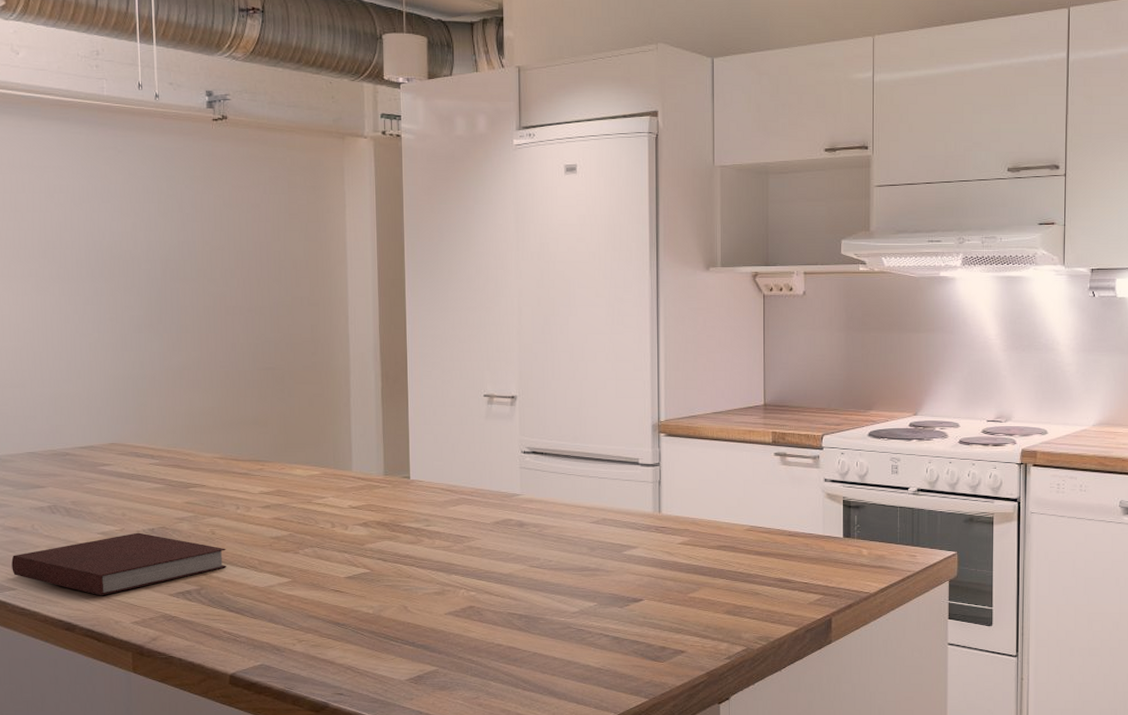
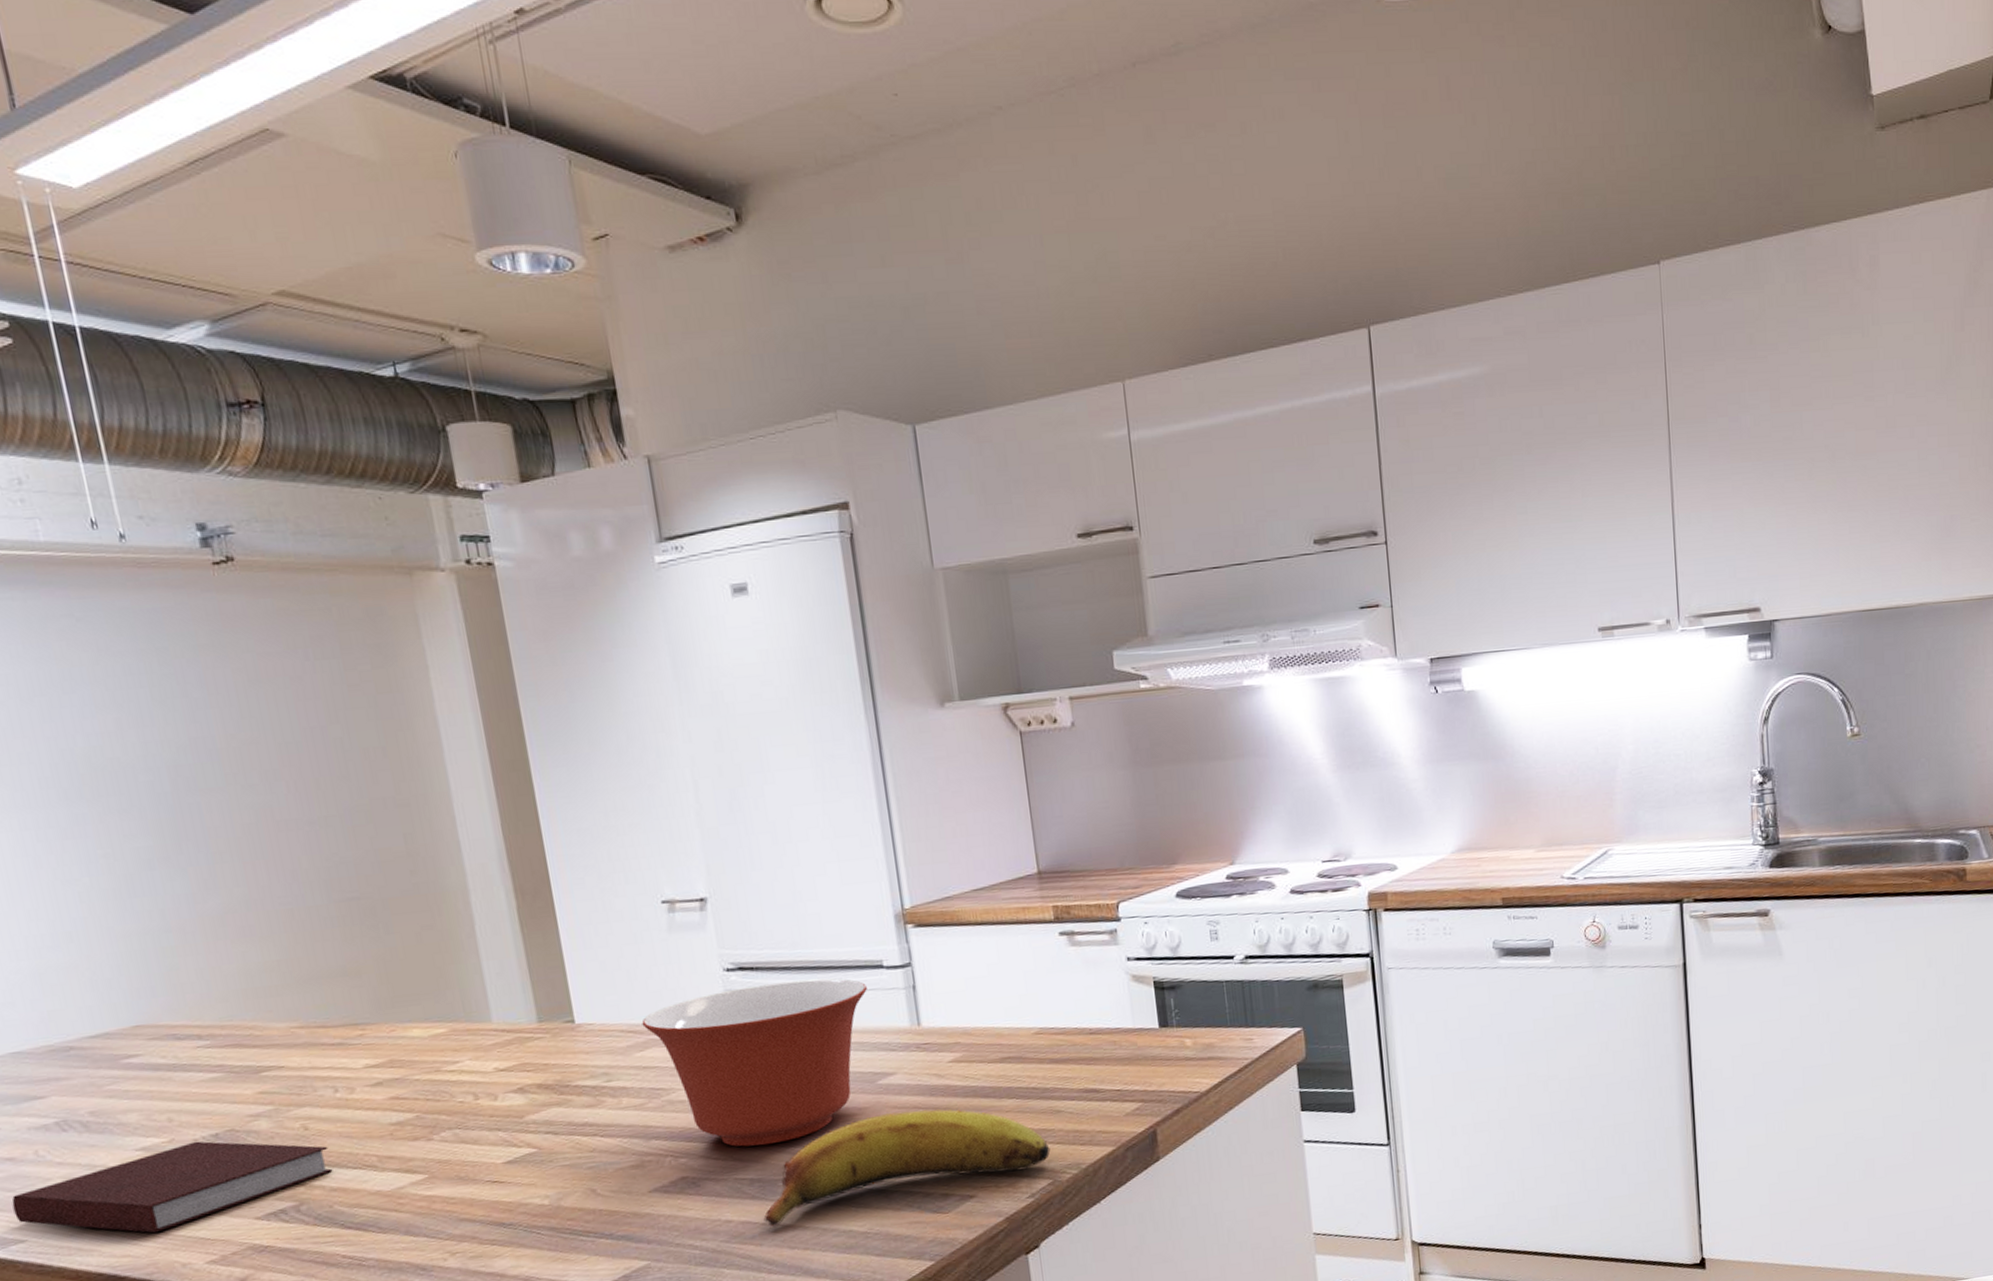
mixing bowl: none [457,466,624,590] -> present [641,978,867,1147]
fruit: none [525,578,747,654] -> present [763,1109,1051,1227]

